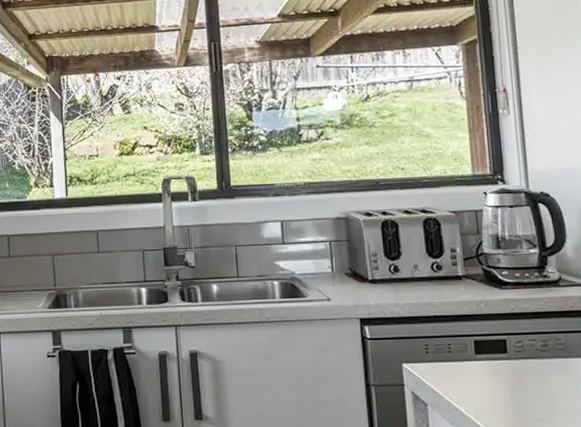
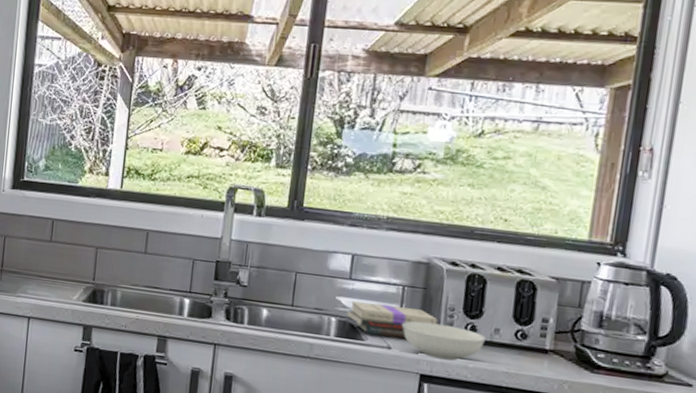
books: none [286,260,365,290] -> present [347,301,438,339]
bowl: none [336,269,409,302] -> present [402,321,487,361]

